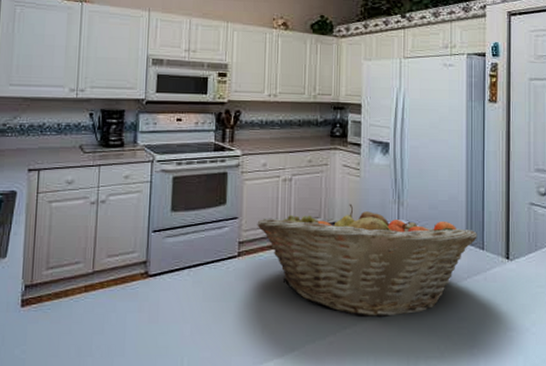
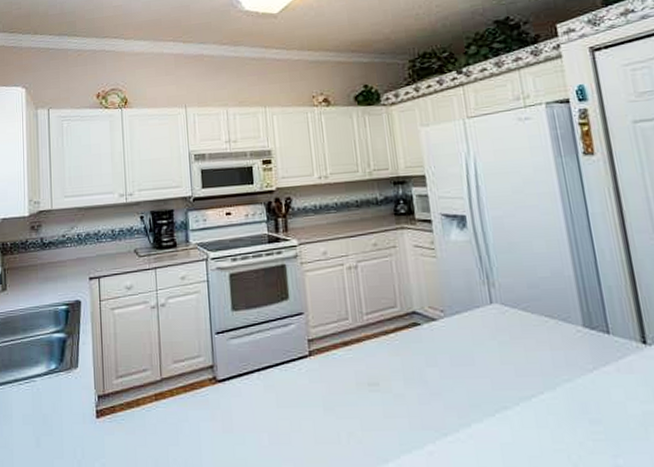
fruit basket: present [257,203,477,318] -> none [325,288,598,422]

